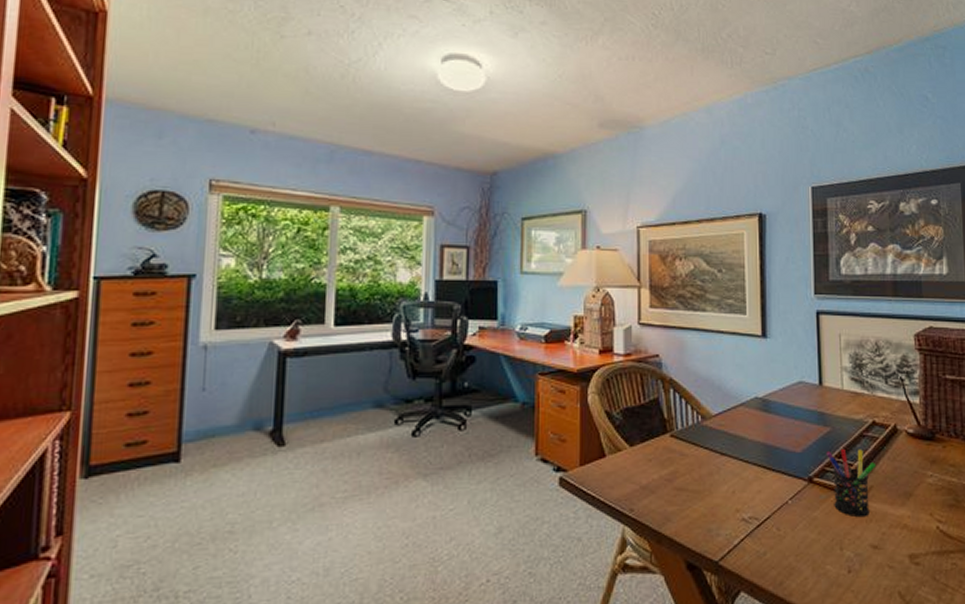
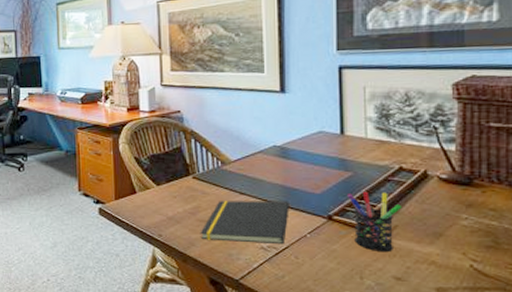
notepad: none [677,461,771,515] -> present [200,201,289,245]

